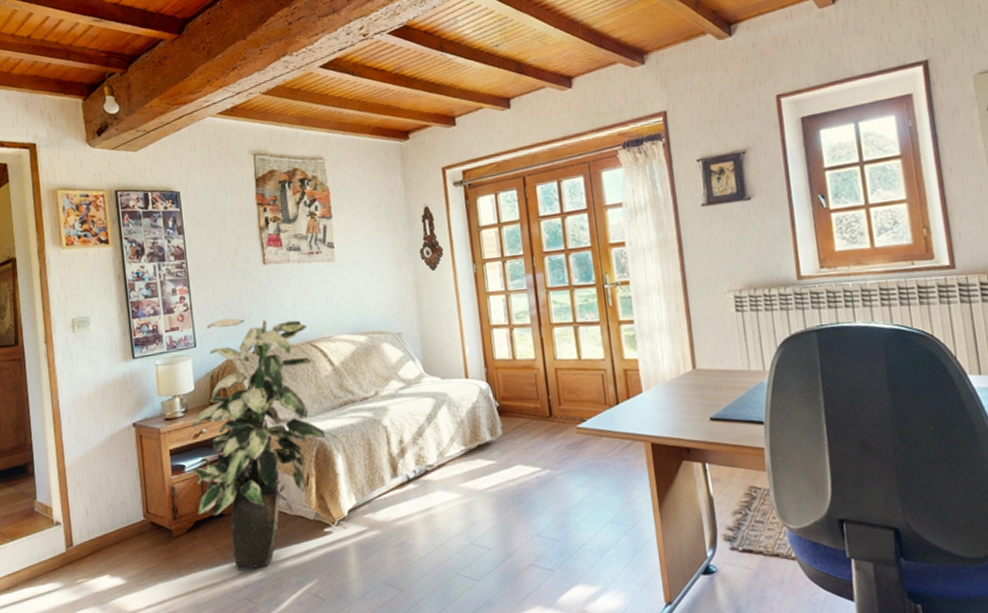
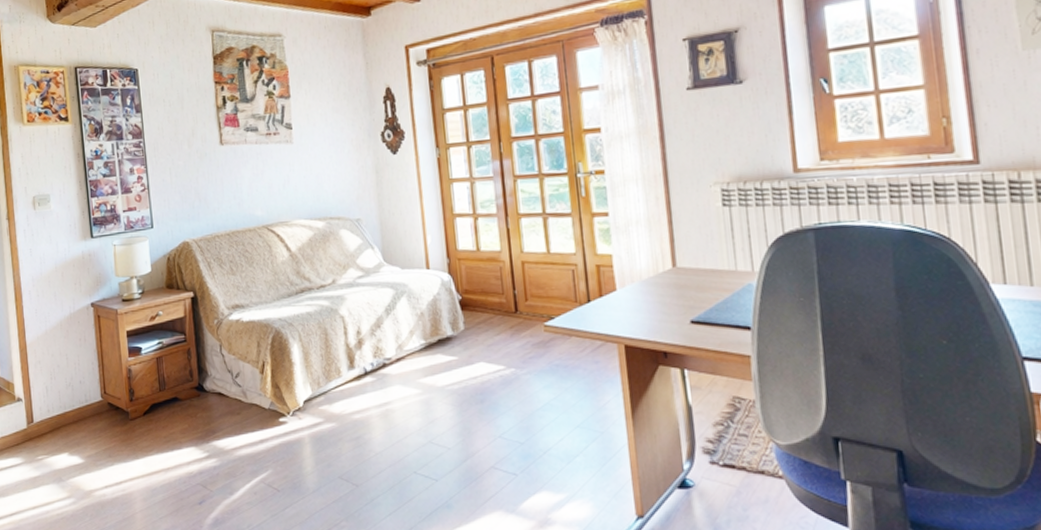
indoor plant: present [192,318,327,571] -> none [148,199,283,456]

